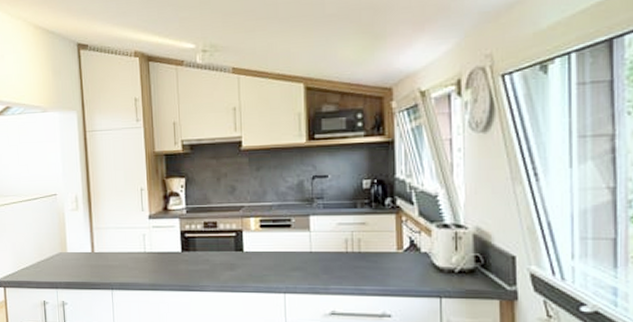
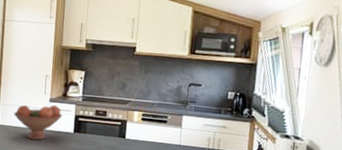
fruit bowl: none [110,222,165,265] -> present [14,104,62,140]

